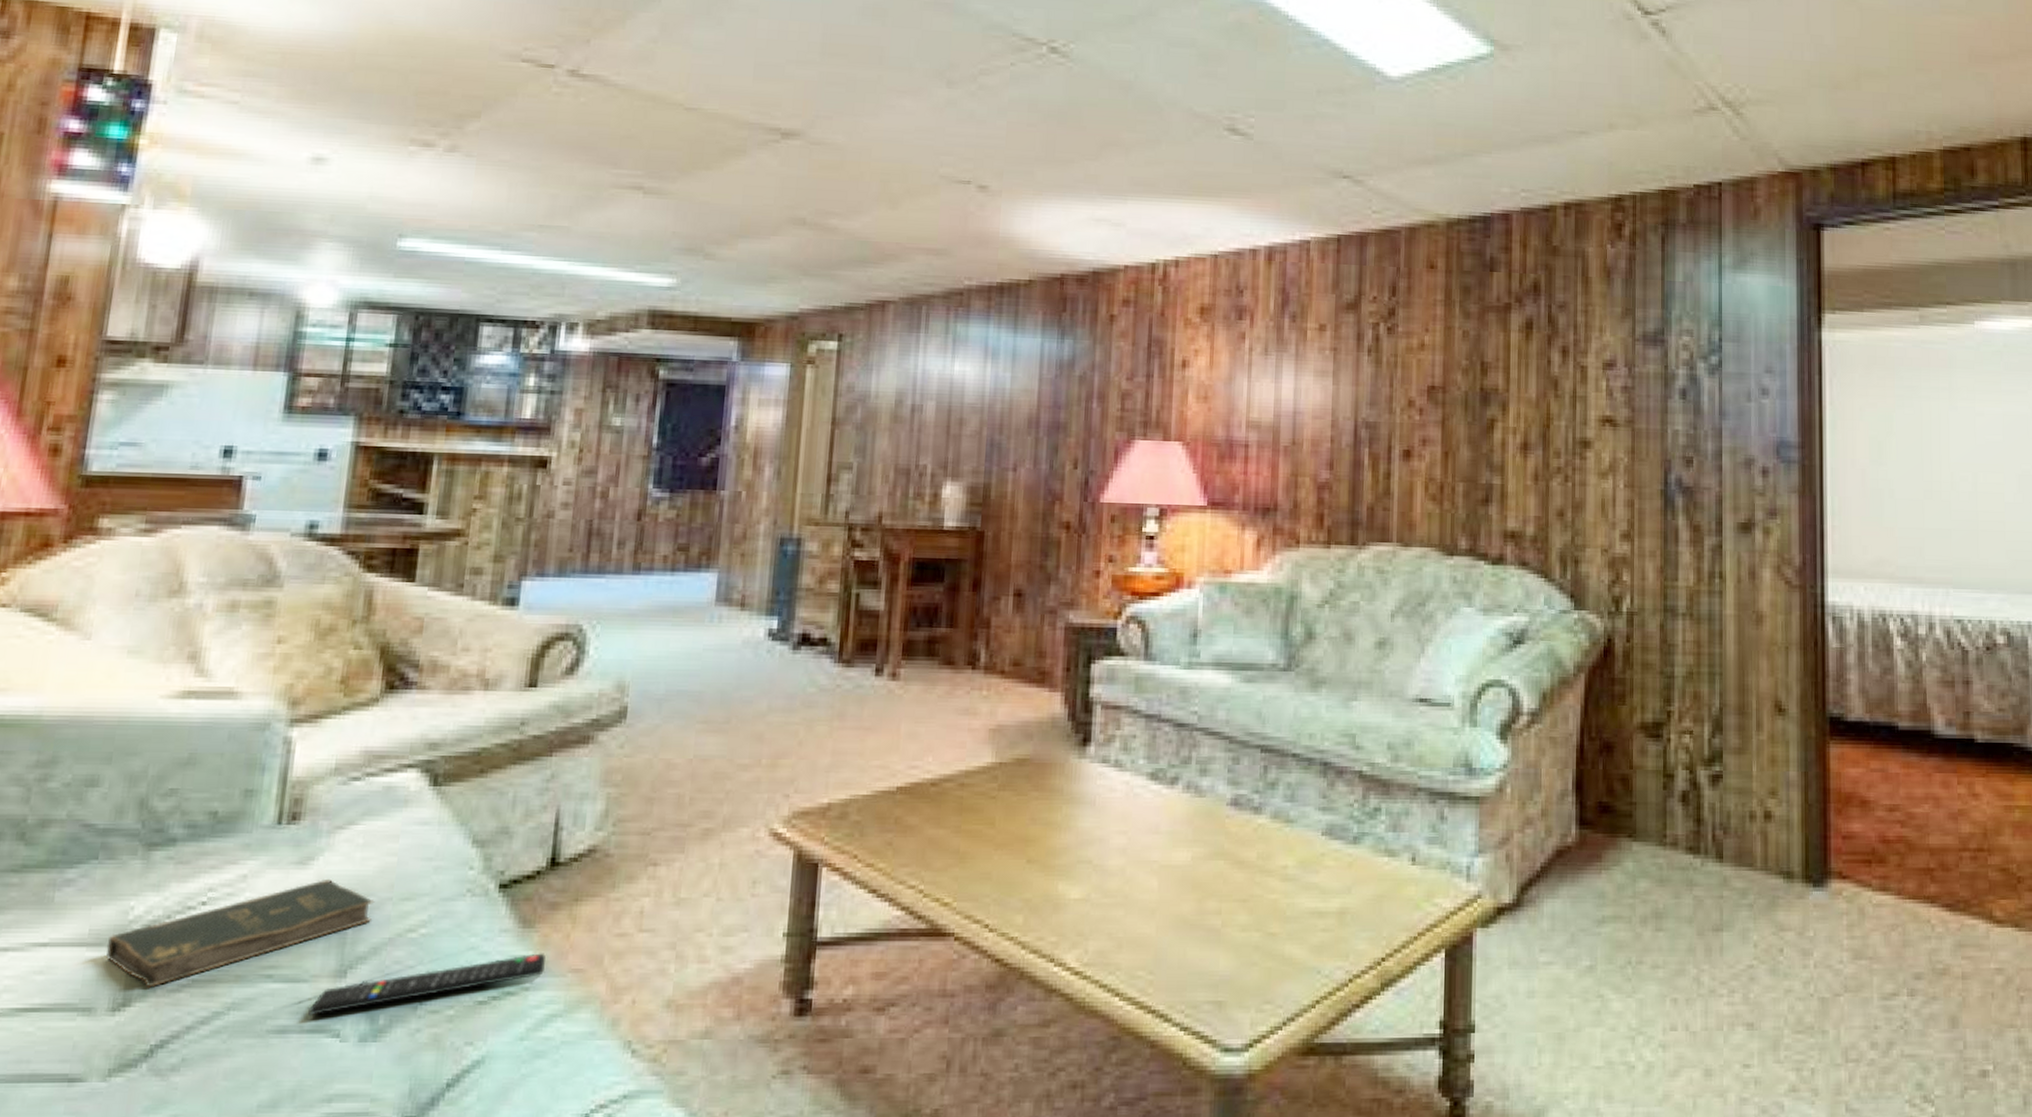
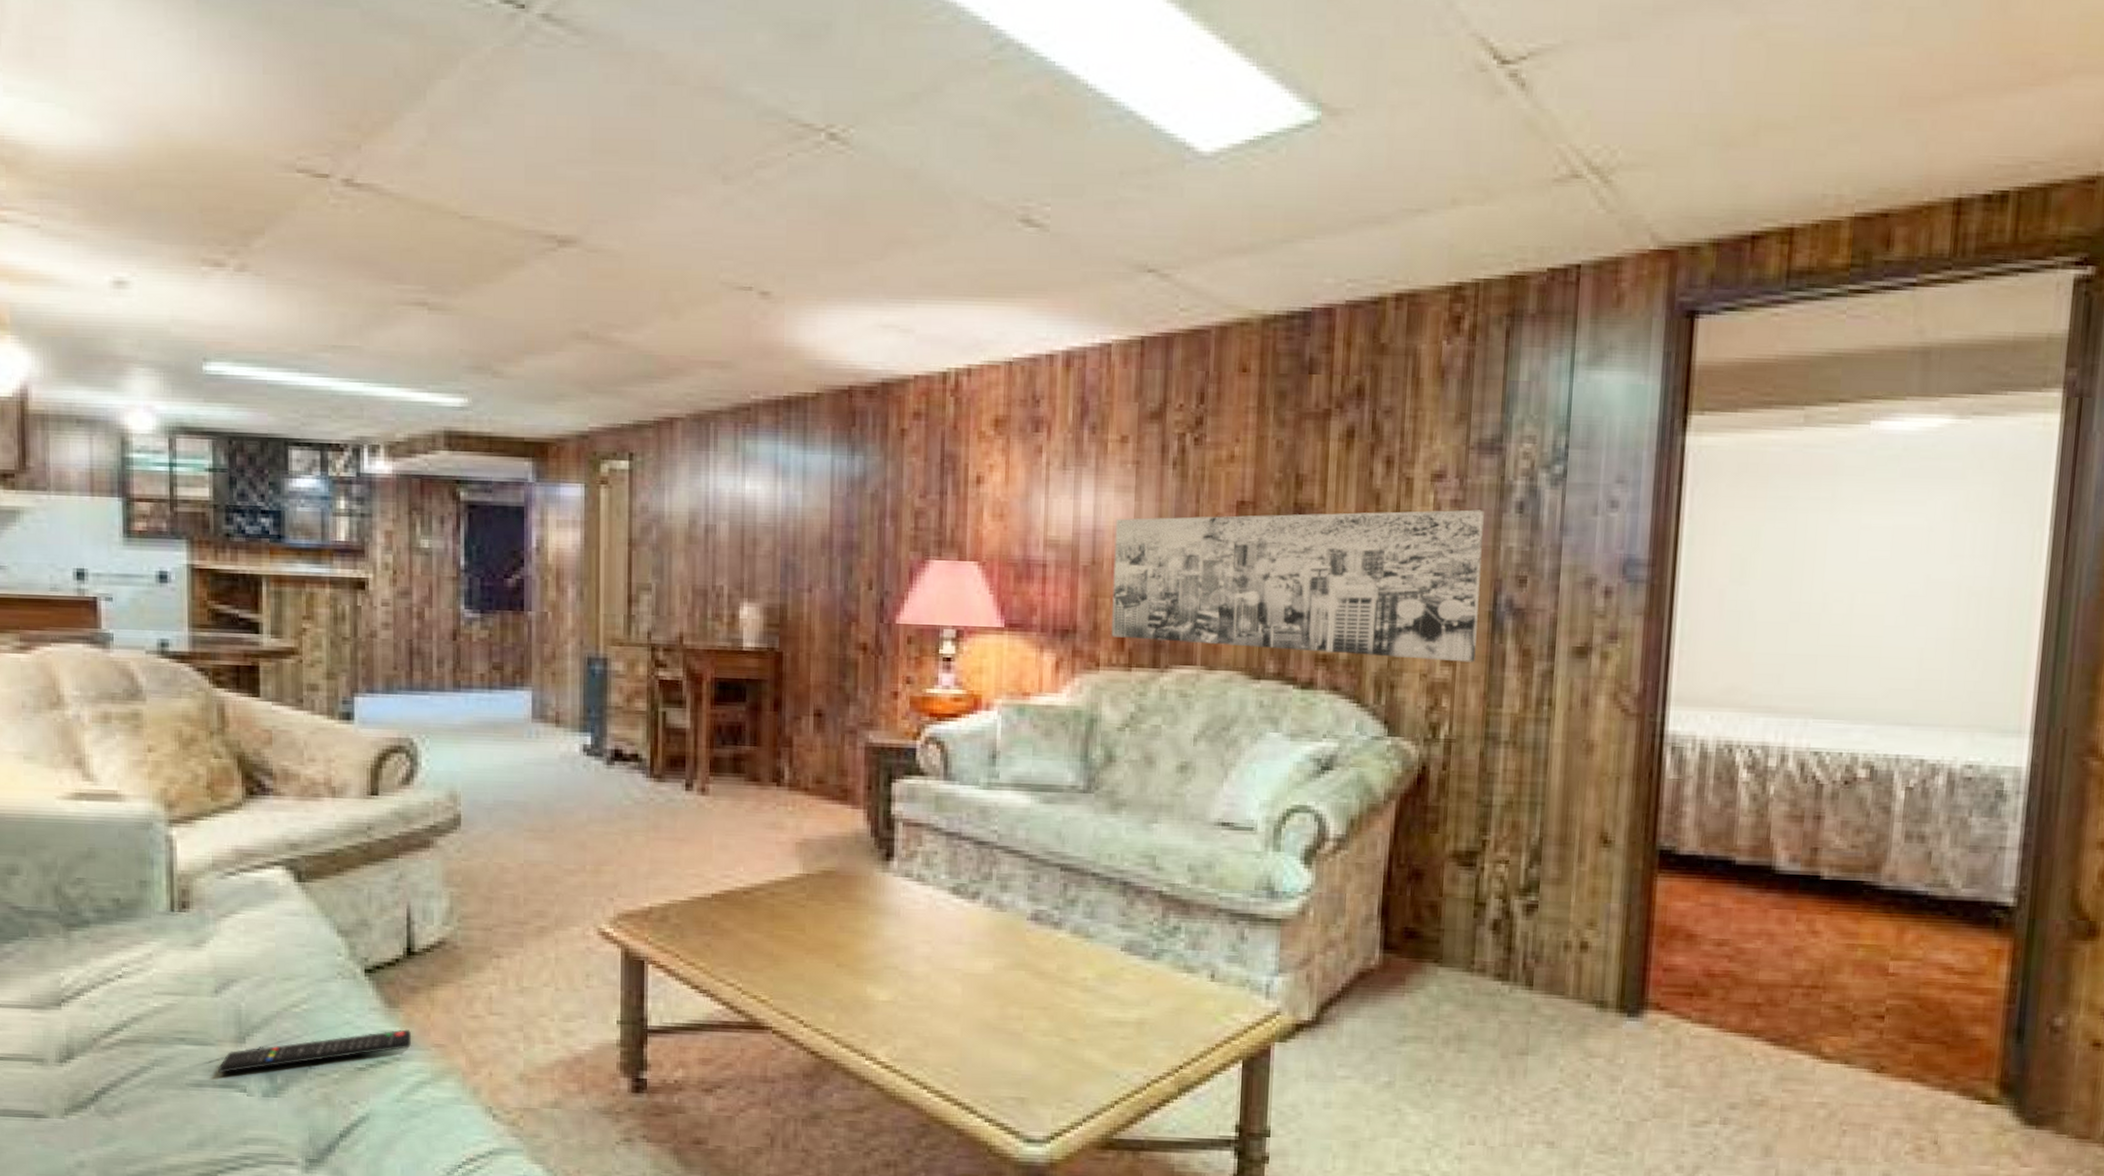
bible: present [106,878,375,988] -> none [47,959,261,1045]
wall art: none [1311,395,1651,538] -> present [1111,509,1484,662]

